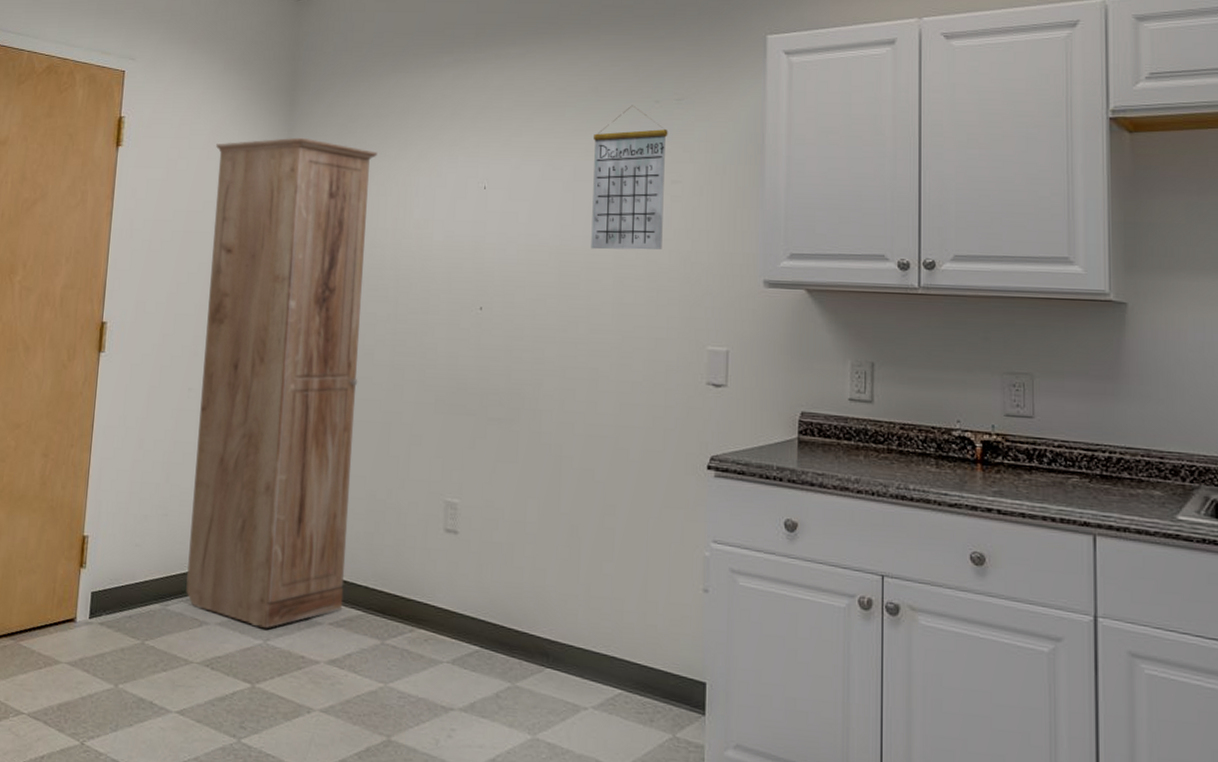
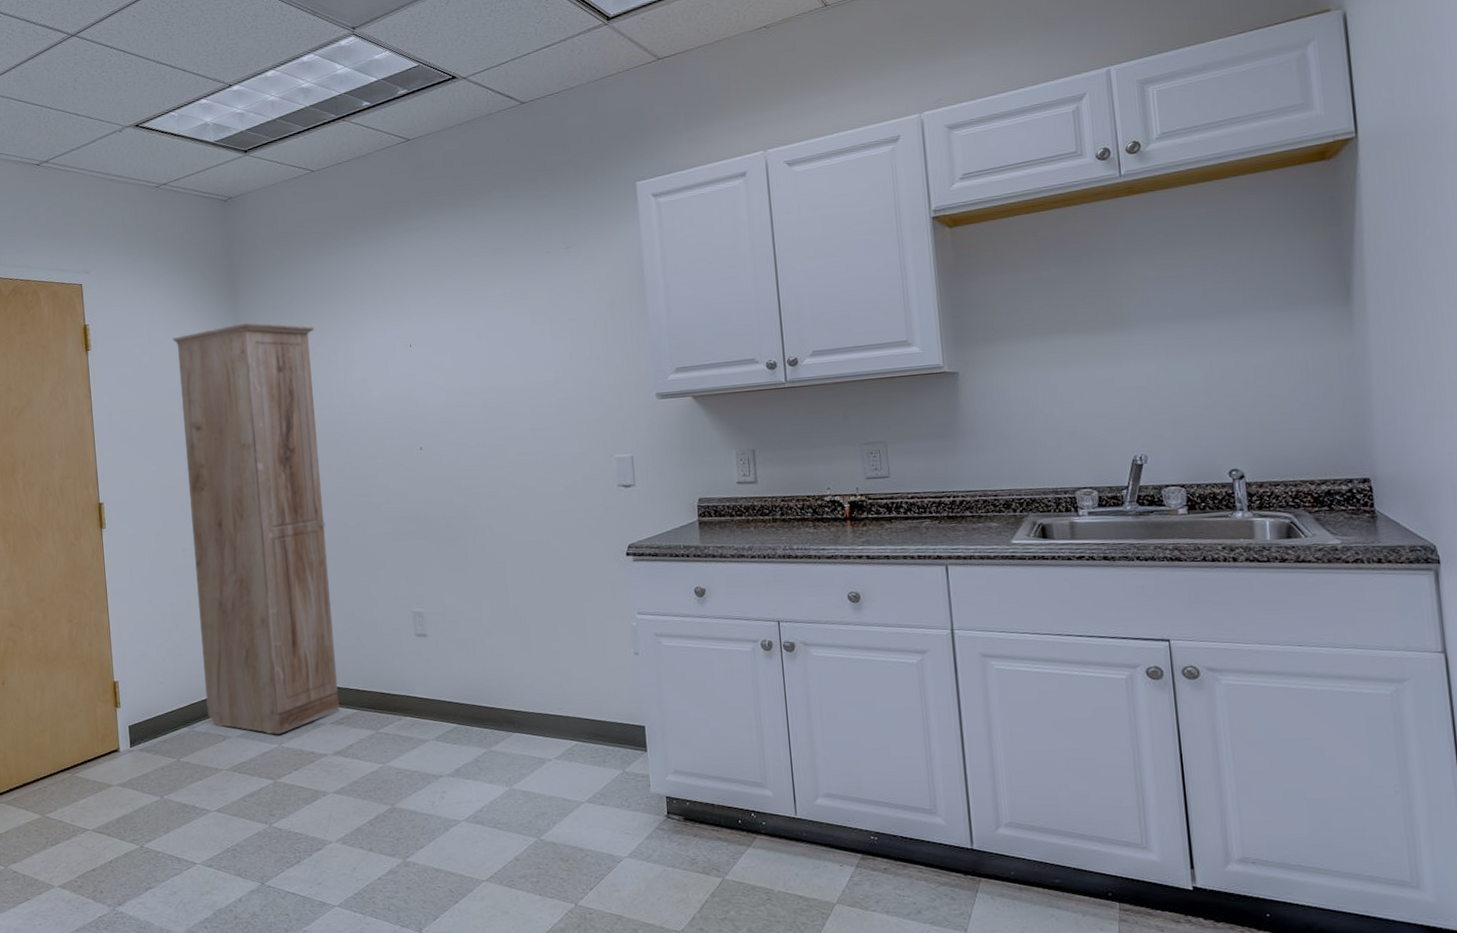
calendar: present [591,105,668,250] -> none [498,258,568,386]

